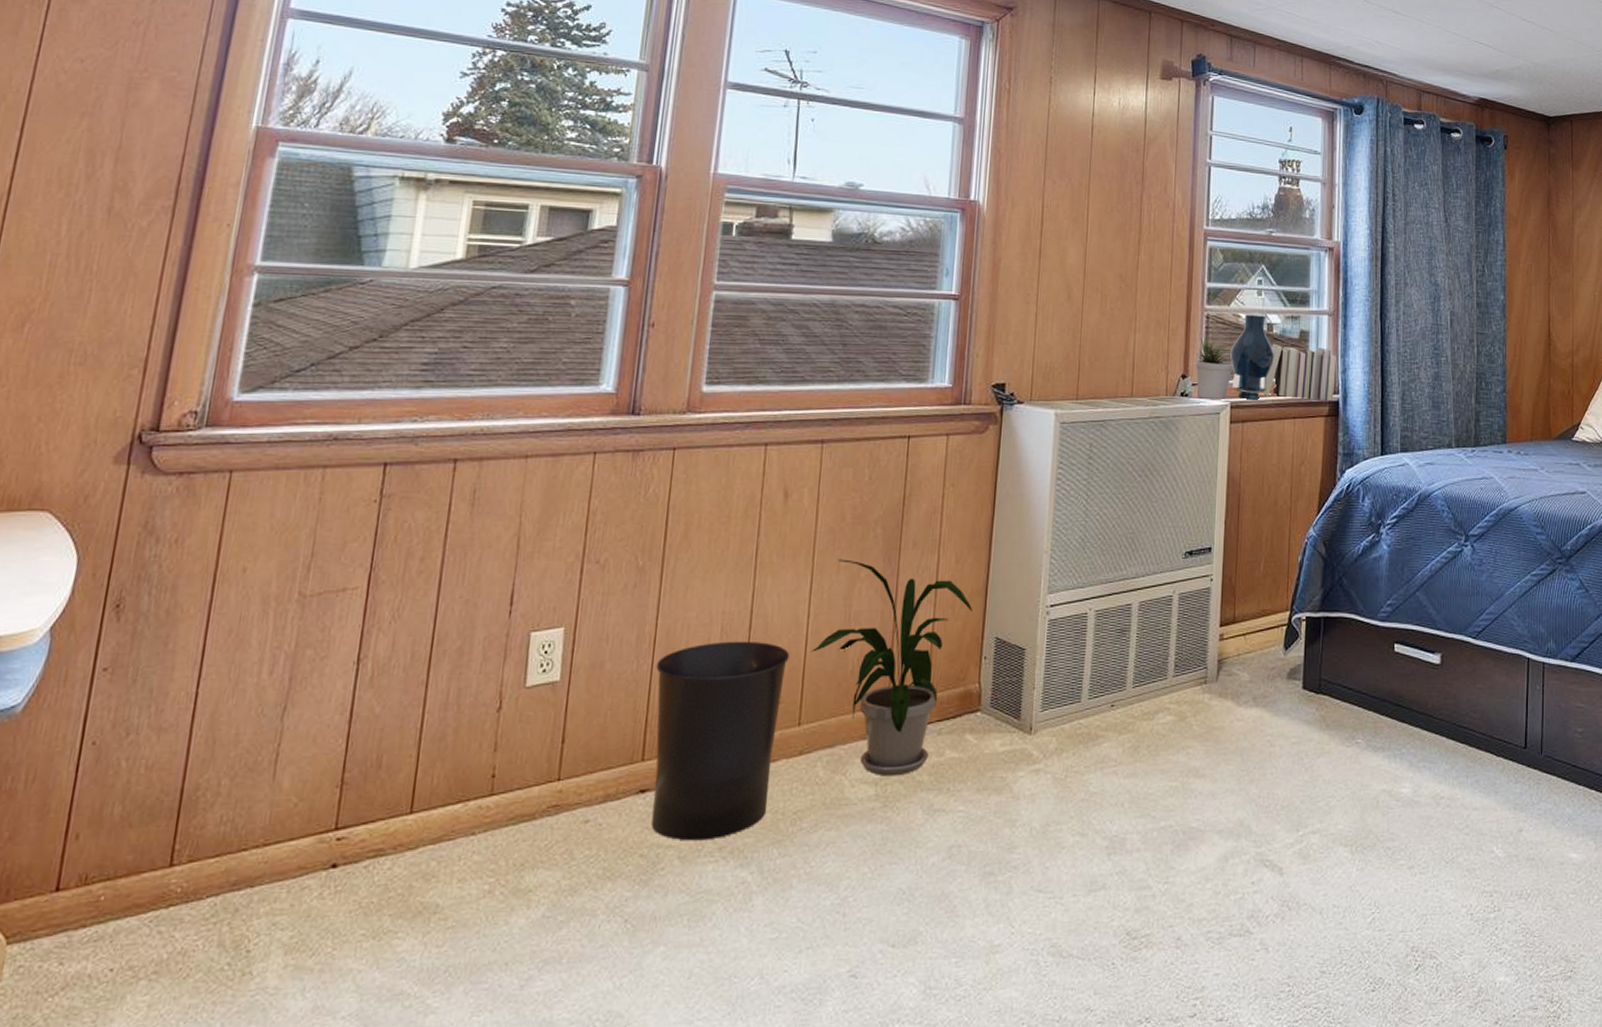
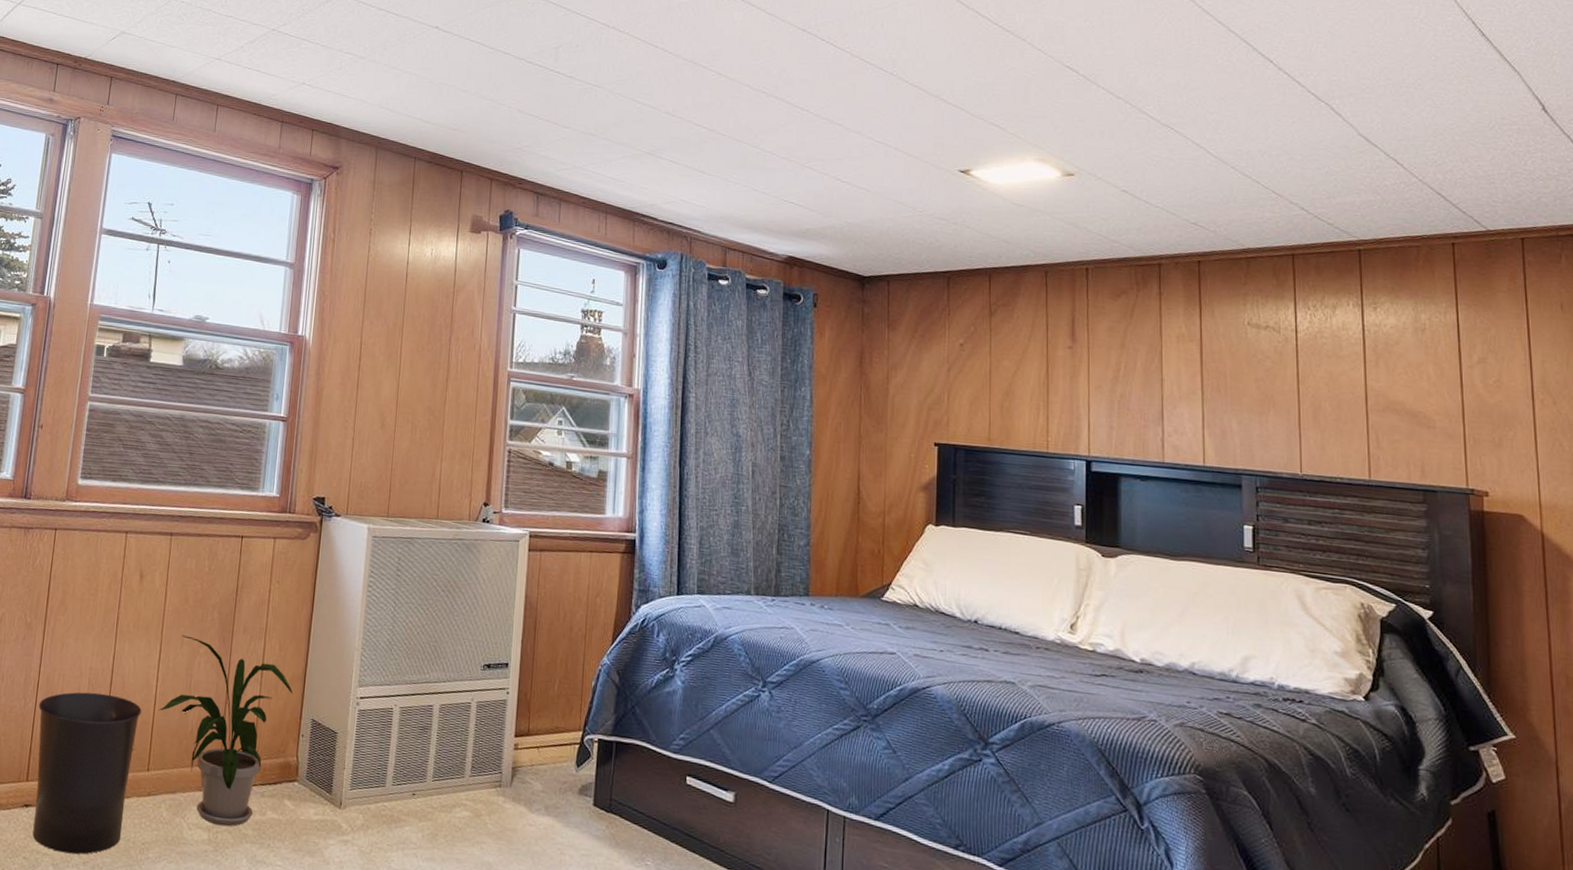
potted plant: present [1195,337,1234,400] -> none [496,470,533,529]
vase: present [1230,314,1274,399] -> none [530,452,572,531]
books: present [1261,343,1337,402] -> none [559,480,634,540]

